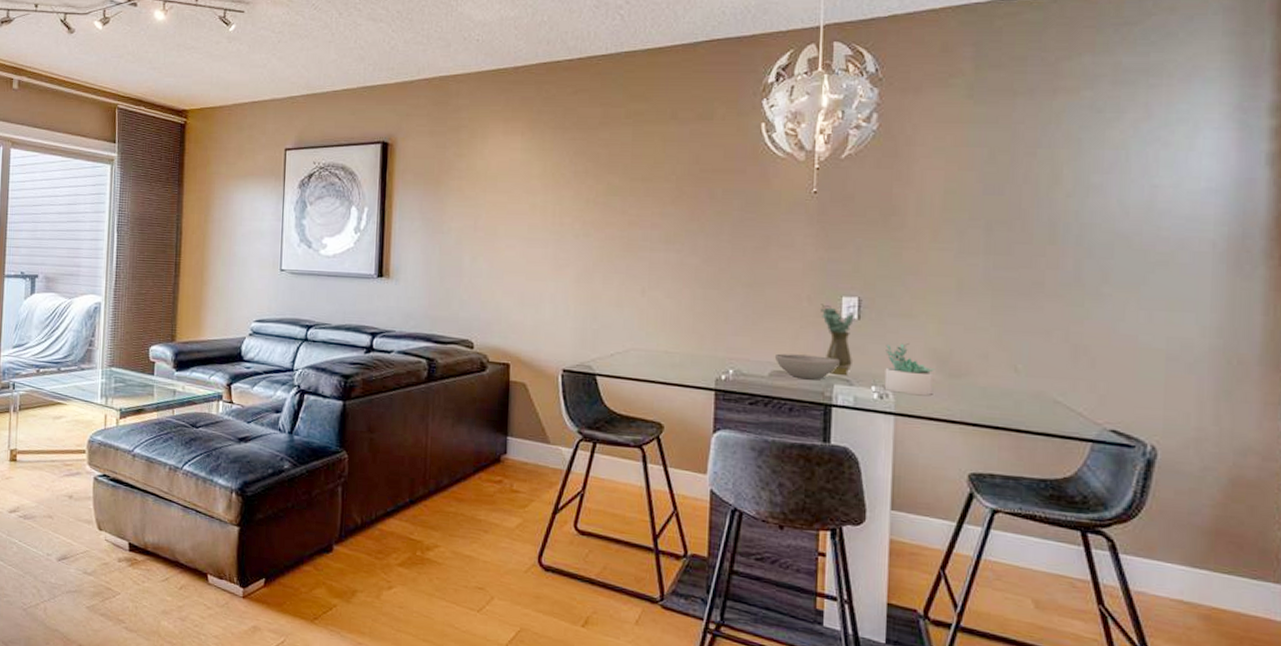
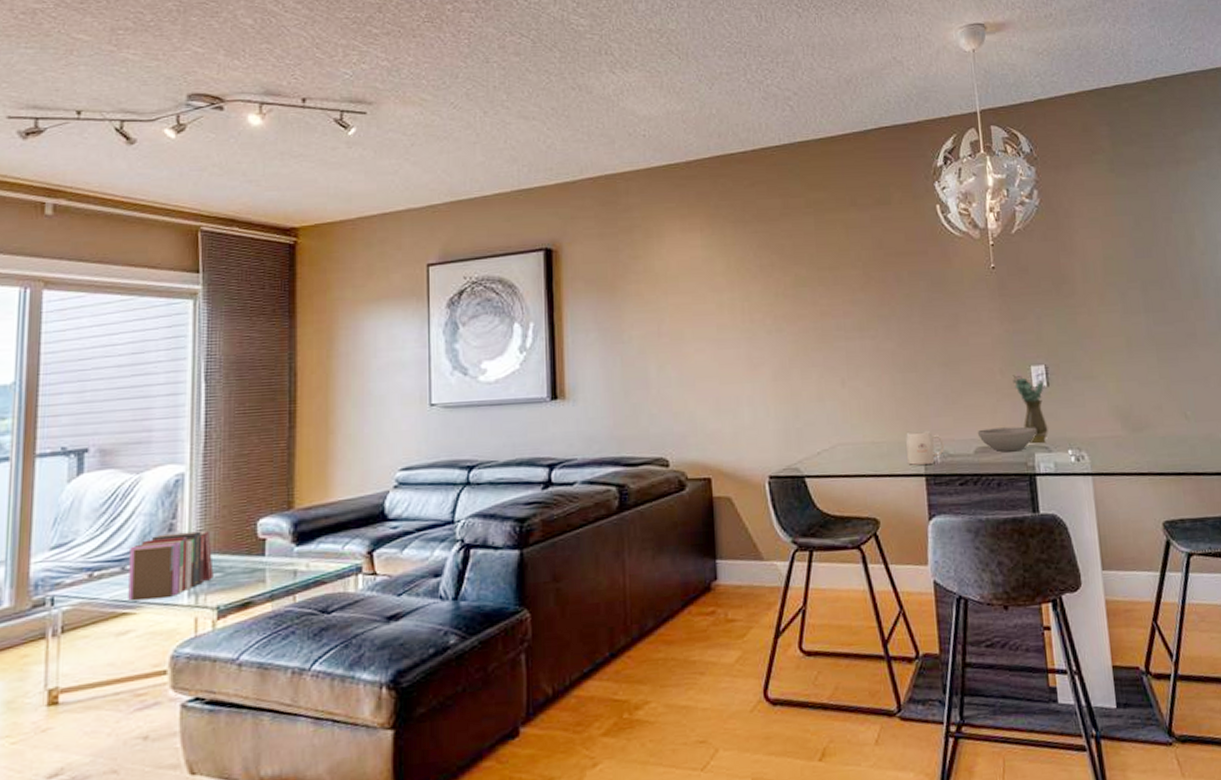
books: none [62,347,119,396] -> present [128,530,214,602]
mug: none [698,346,739,380] -> present [905,430,945,465]
succulent plant: present [884,342,936,396] -> none [1075,402,1121,454]

